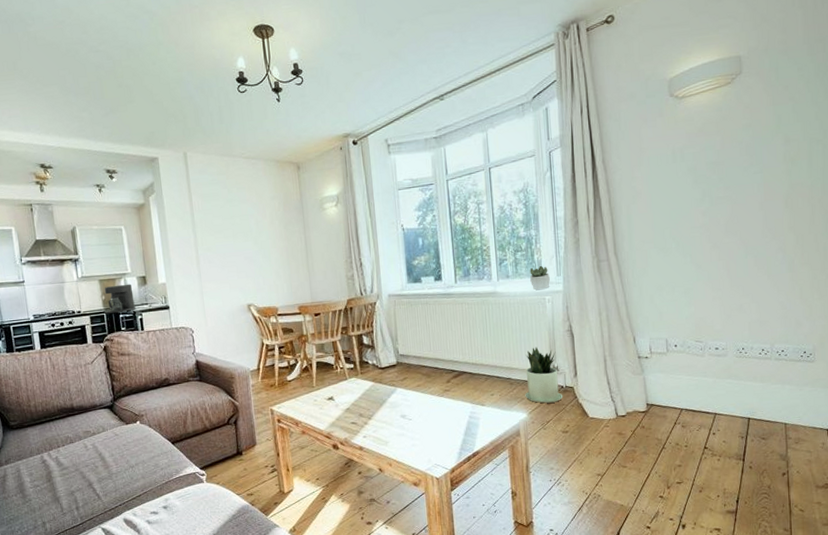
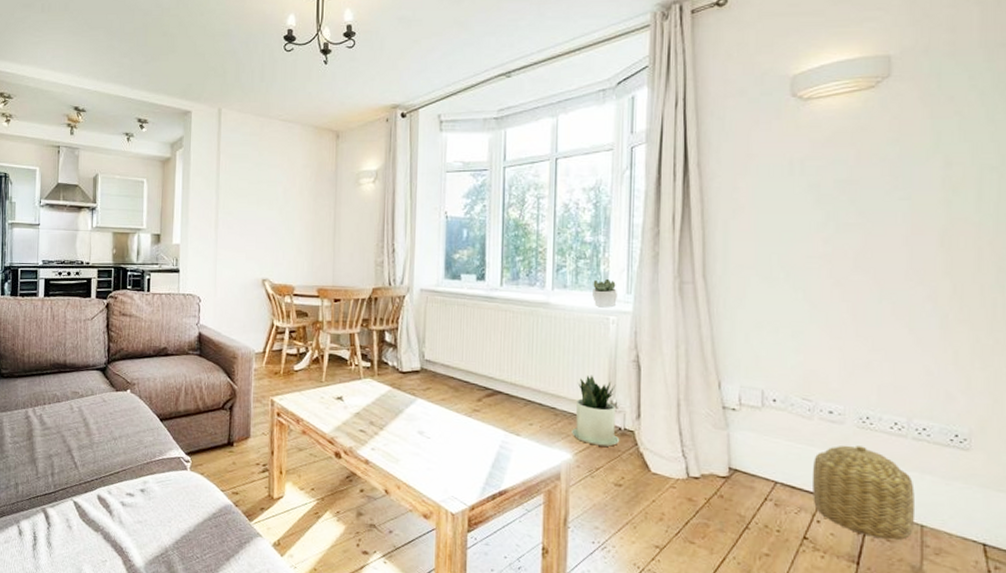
coffee maker: present [104,283,136,315] -> none [113,240,146,271]
basket: none [707,371,781,439] -> present [811,445,916,541]

